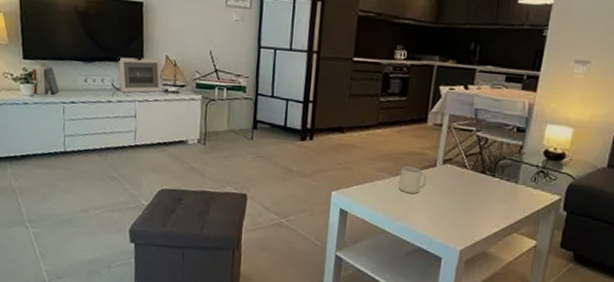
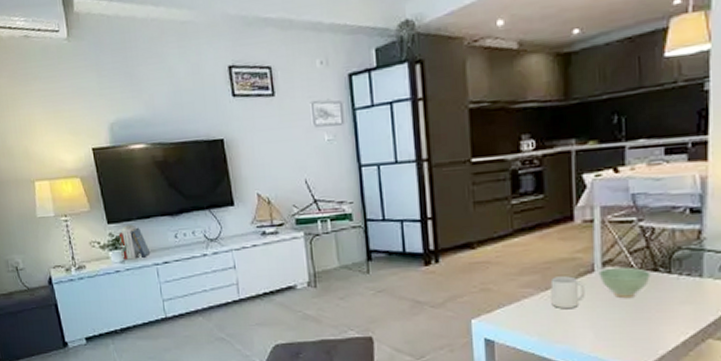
picture frame: present [117,57,163,93] -> none [206,199,260,243]
bowl: none [439,165,479,192] -> present [598,266,651,298]

